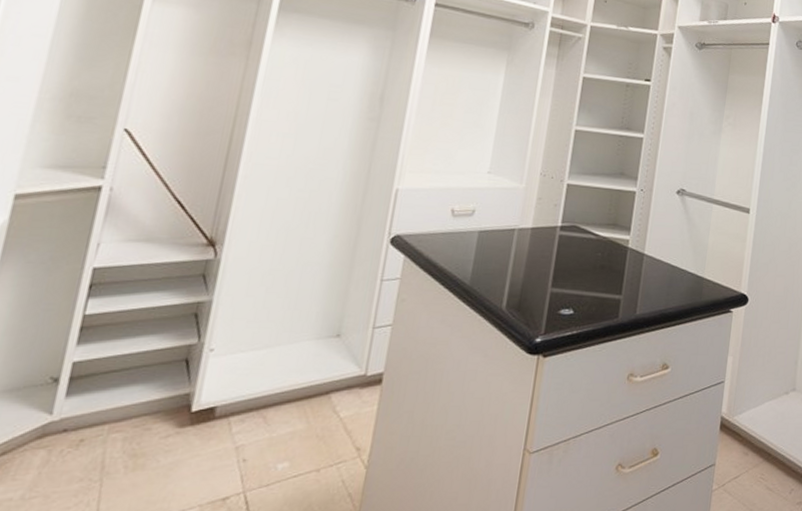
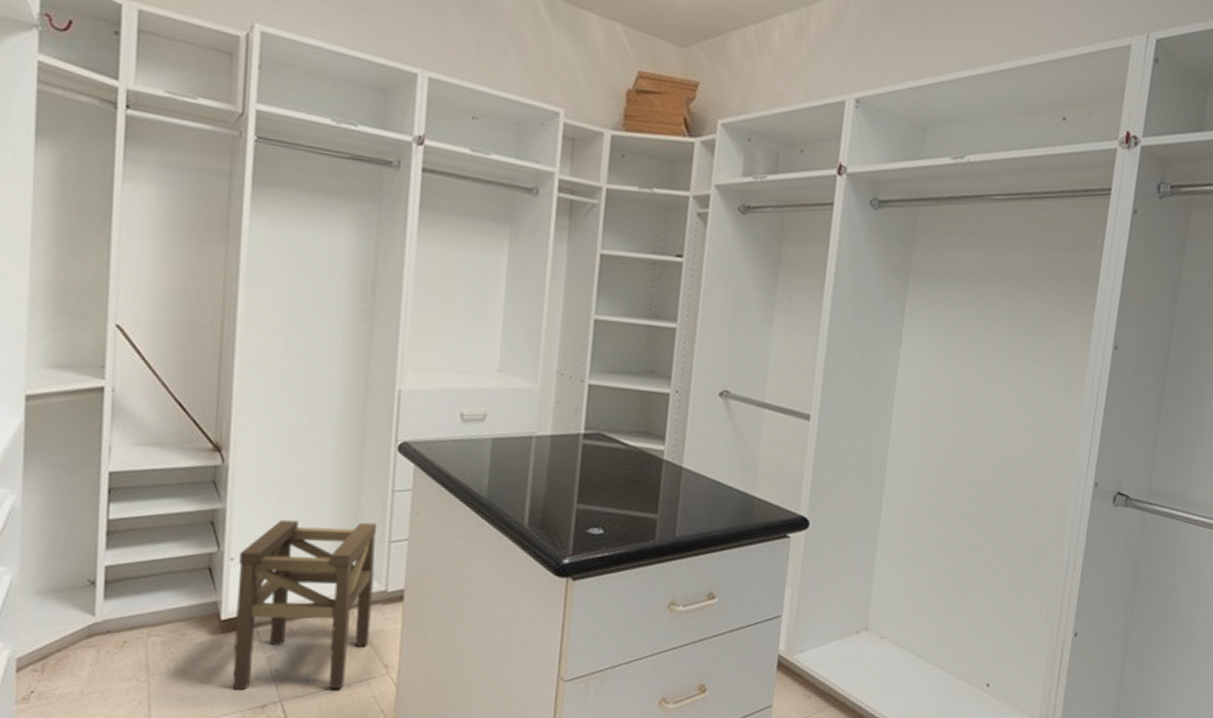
stool: none [193,309,364,484] -> present [232,519,378,690]

